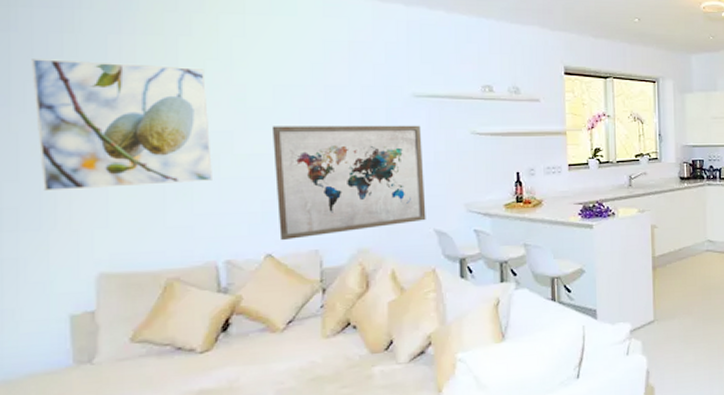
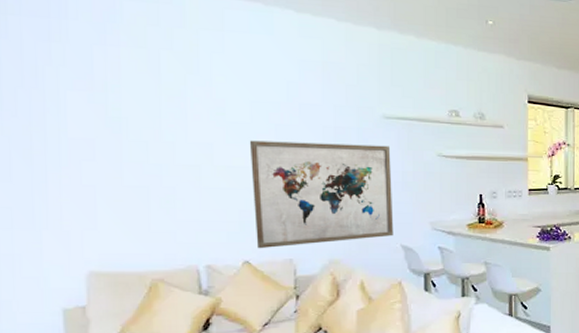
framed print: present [32,59,212,191] -> none [22,66,193,193]

